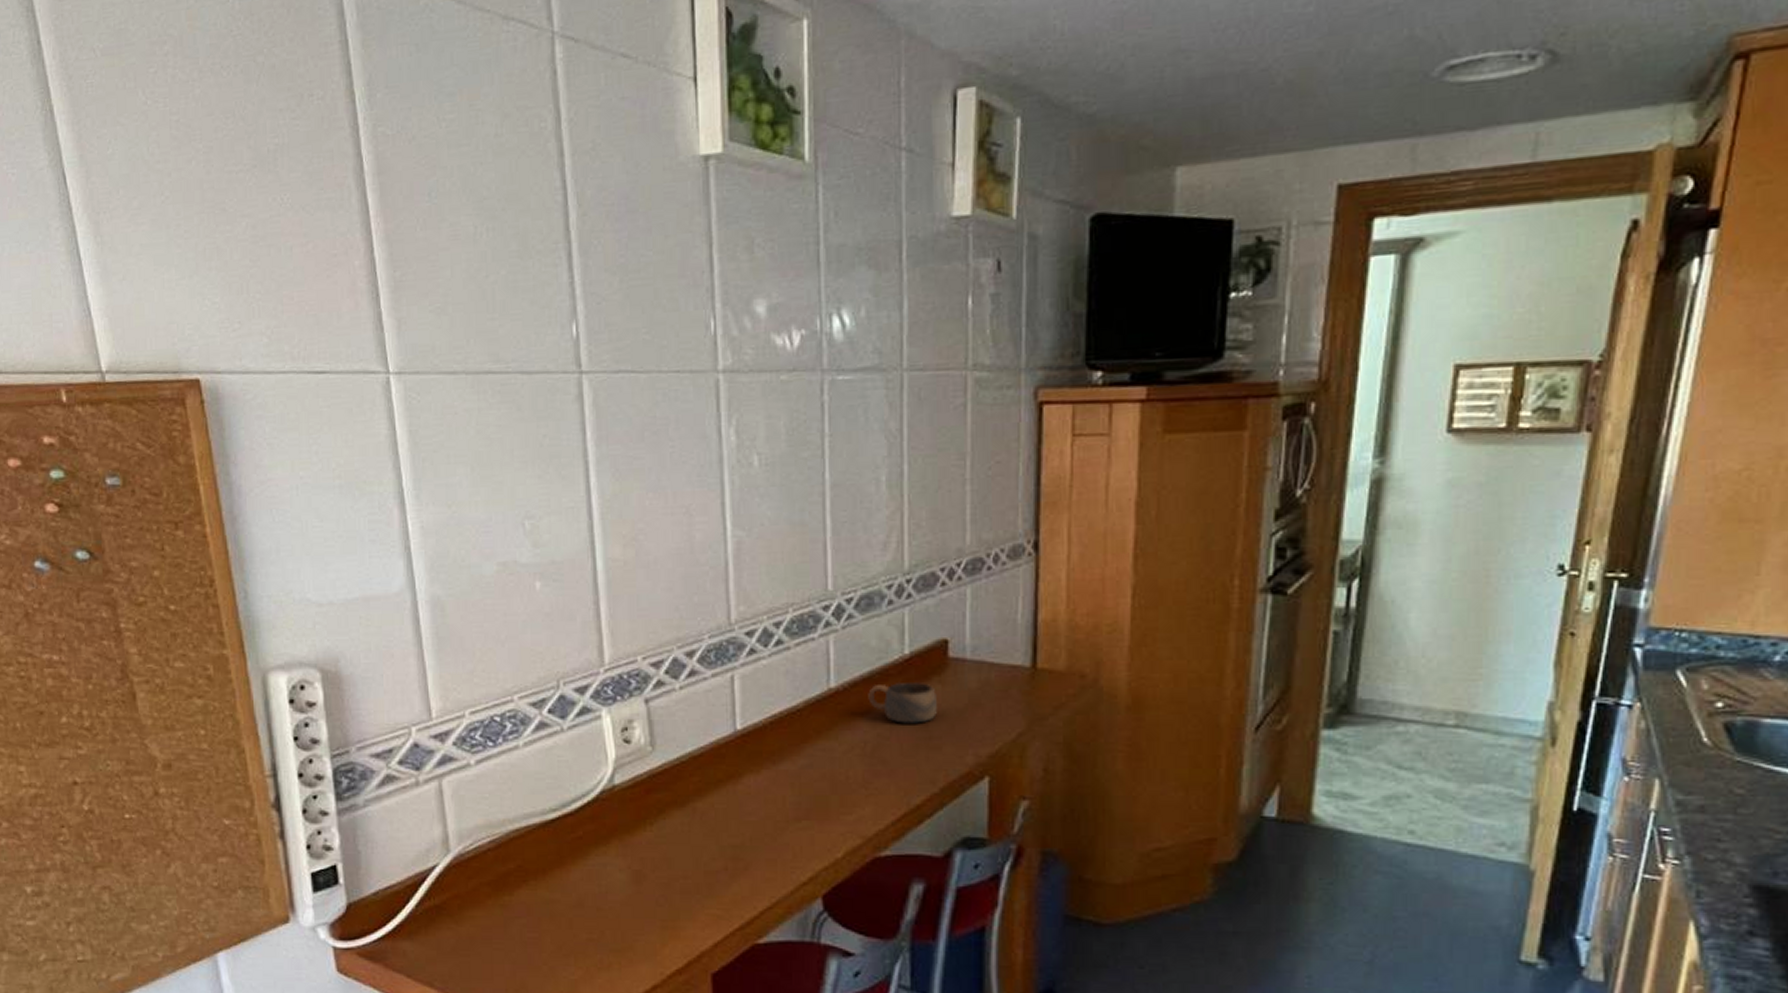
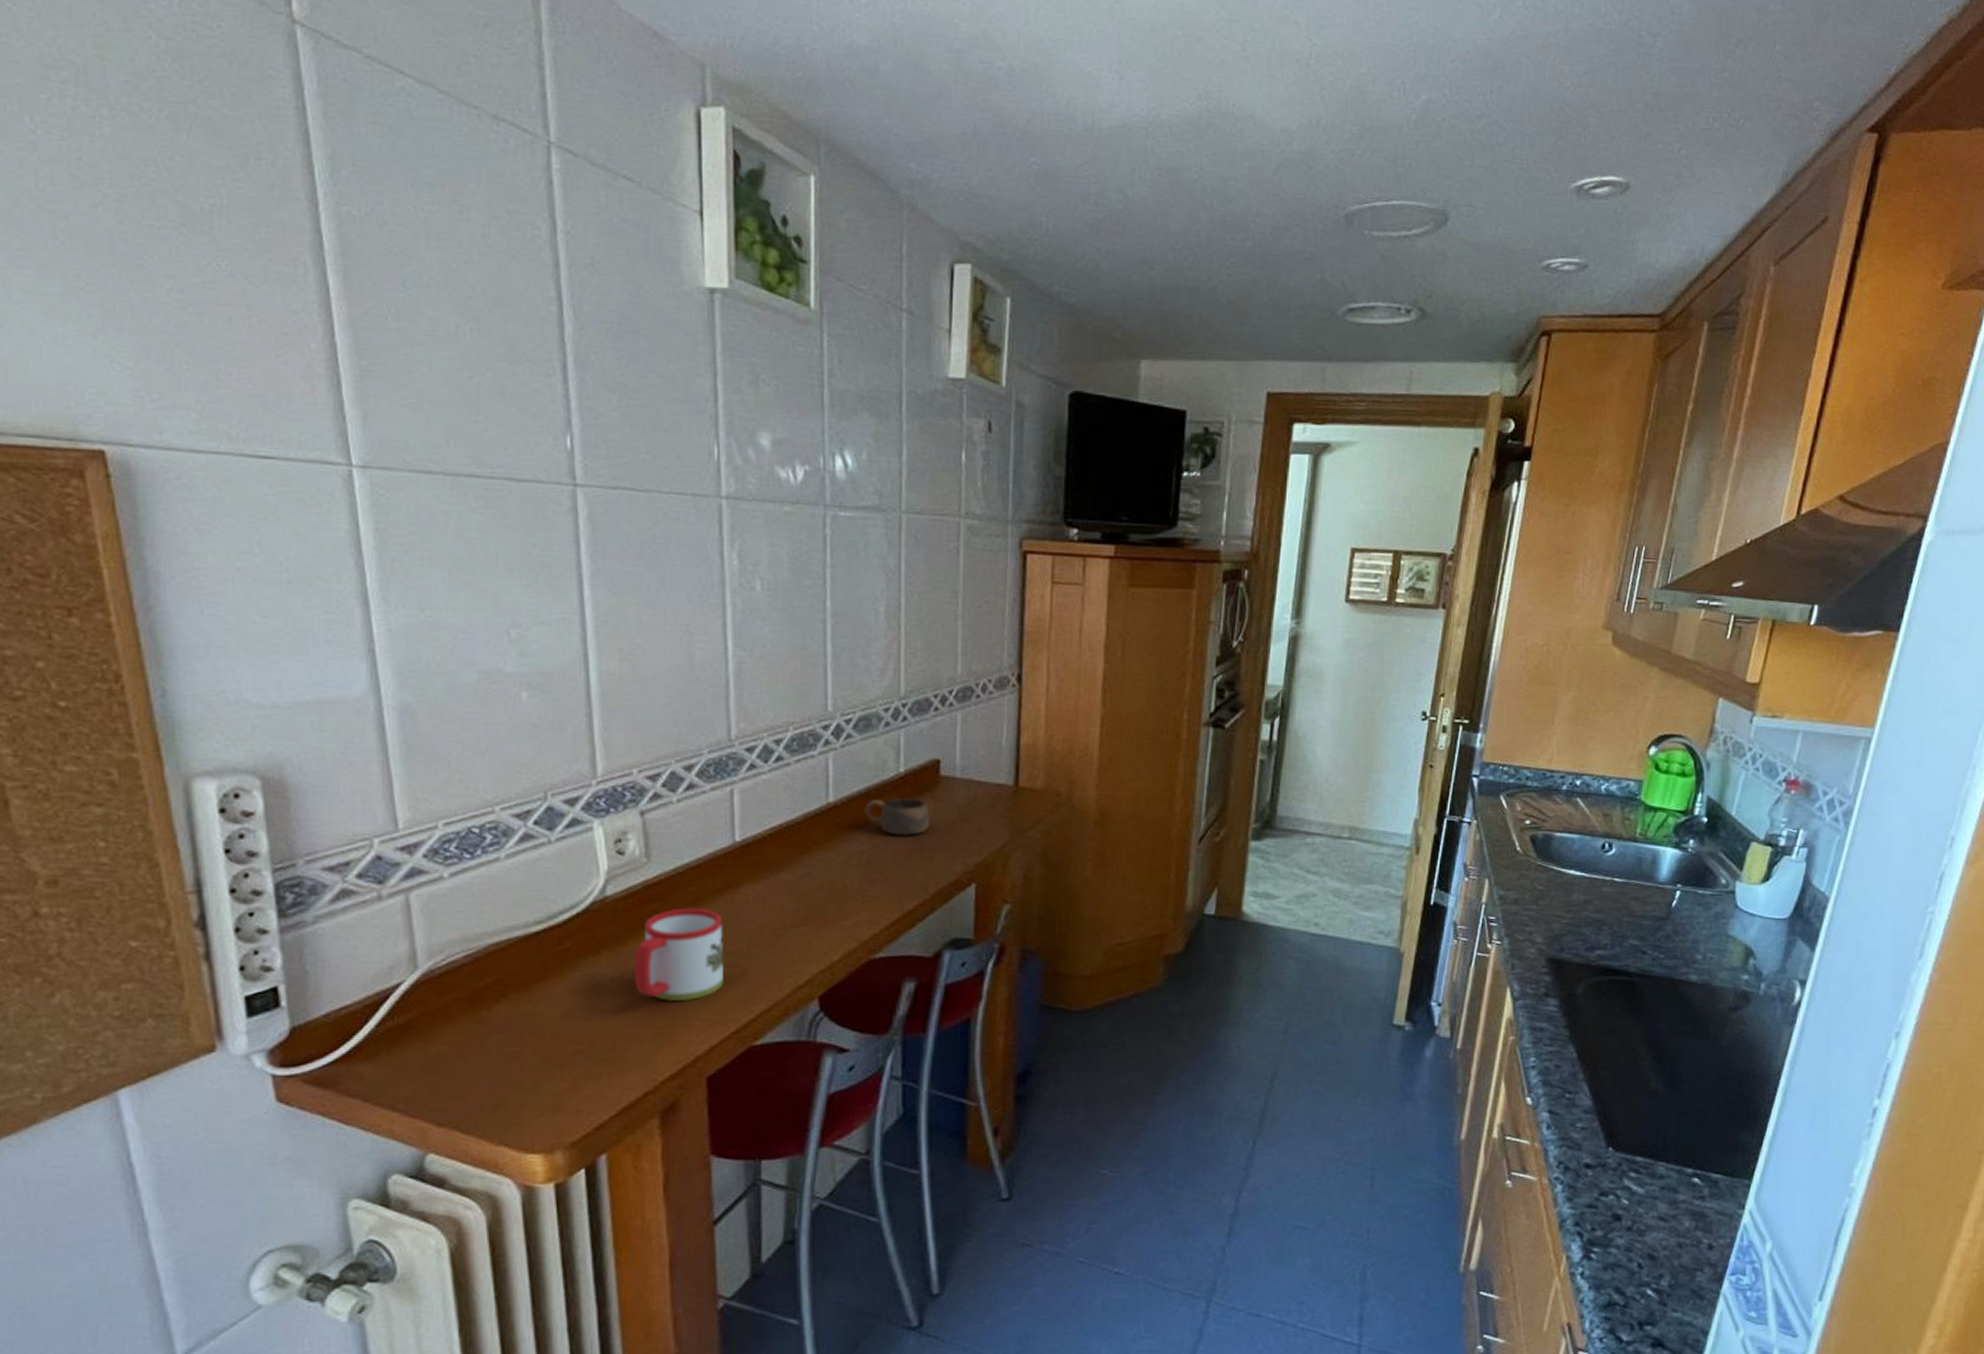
mug: none [641,798,728,894] -> present [634,907,725,1001]

